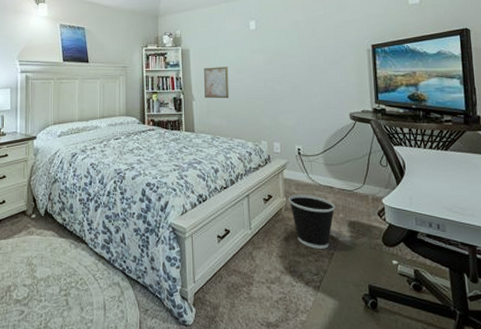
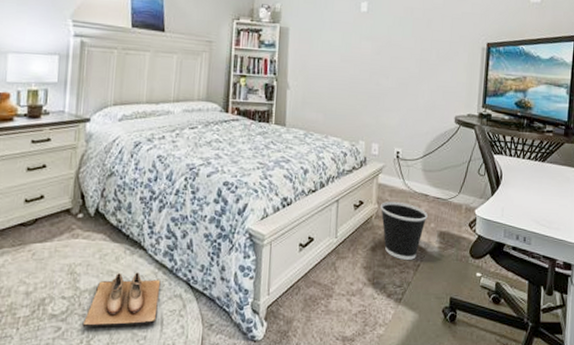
shoe: none [40,263,101,311] -> present [82,272,161,327]
wall art: present [204,67,229,99] -> none [301,51,332,90]

